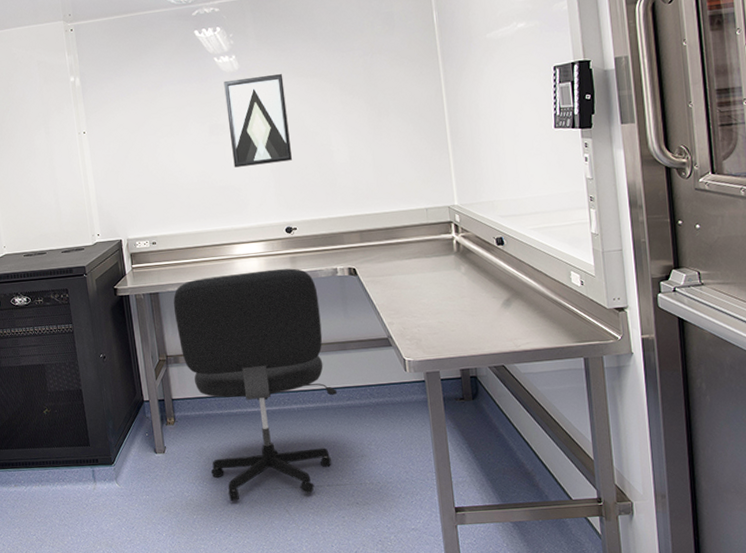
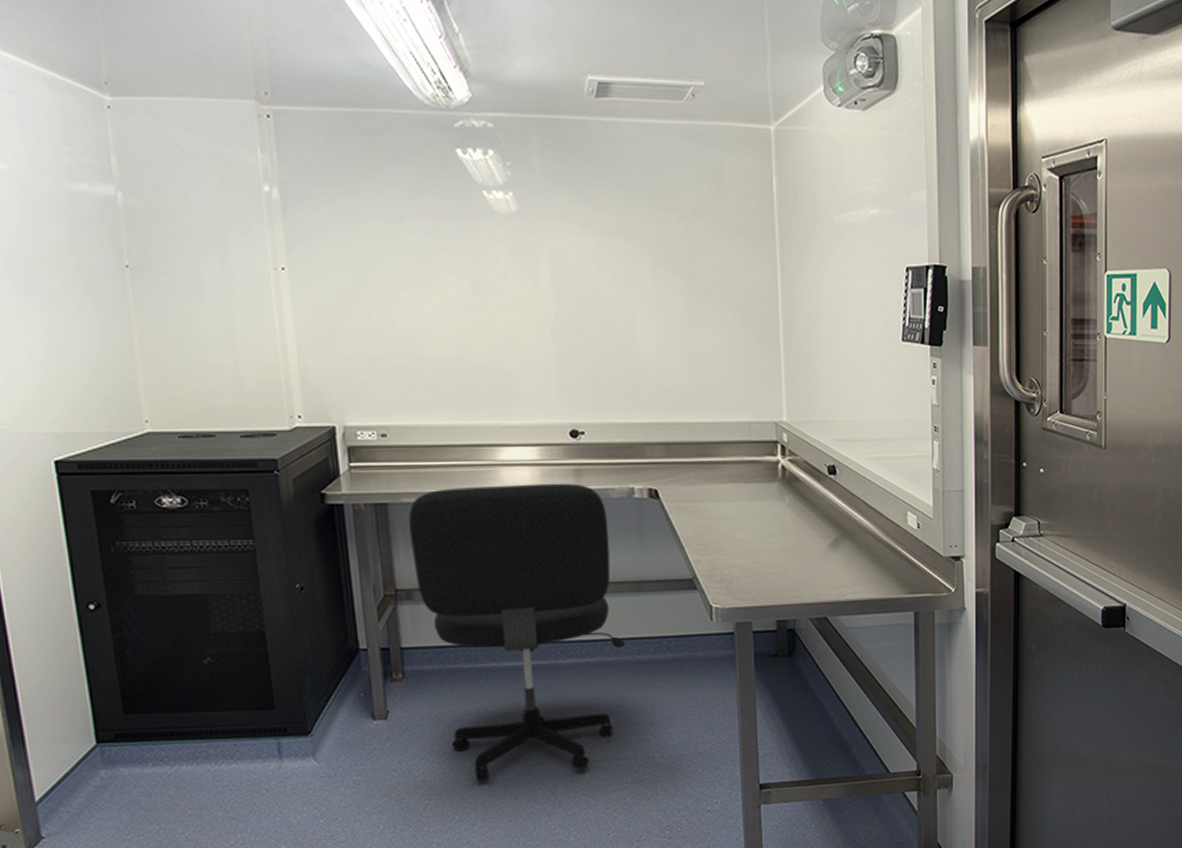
wall art: present [224,74,292,168] -> none [495,224,583,344]

